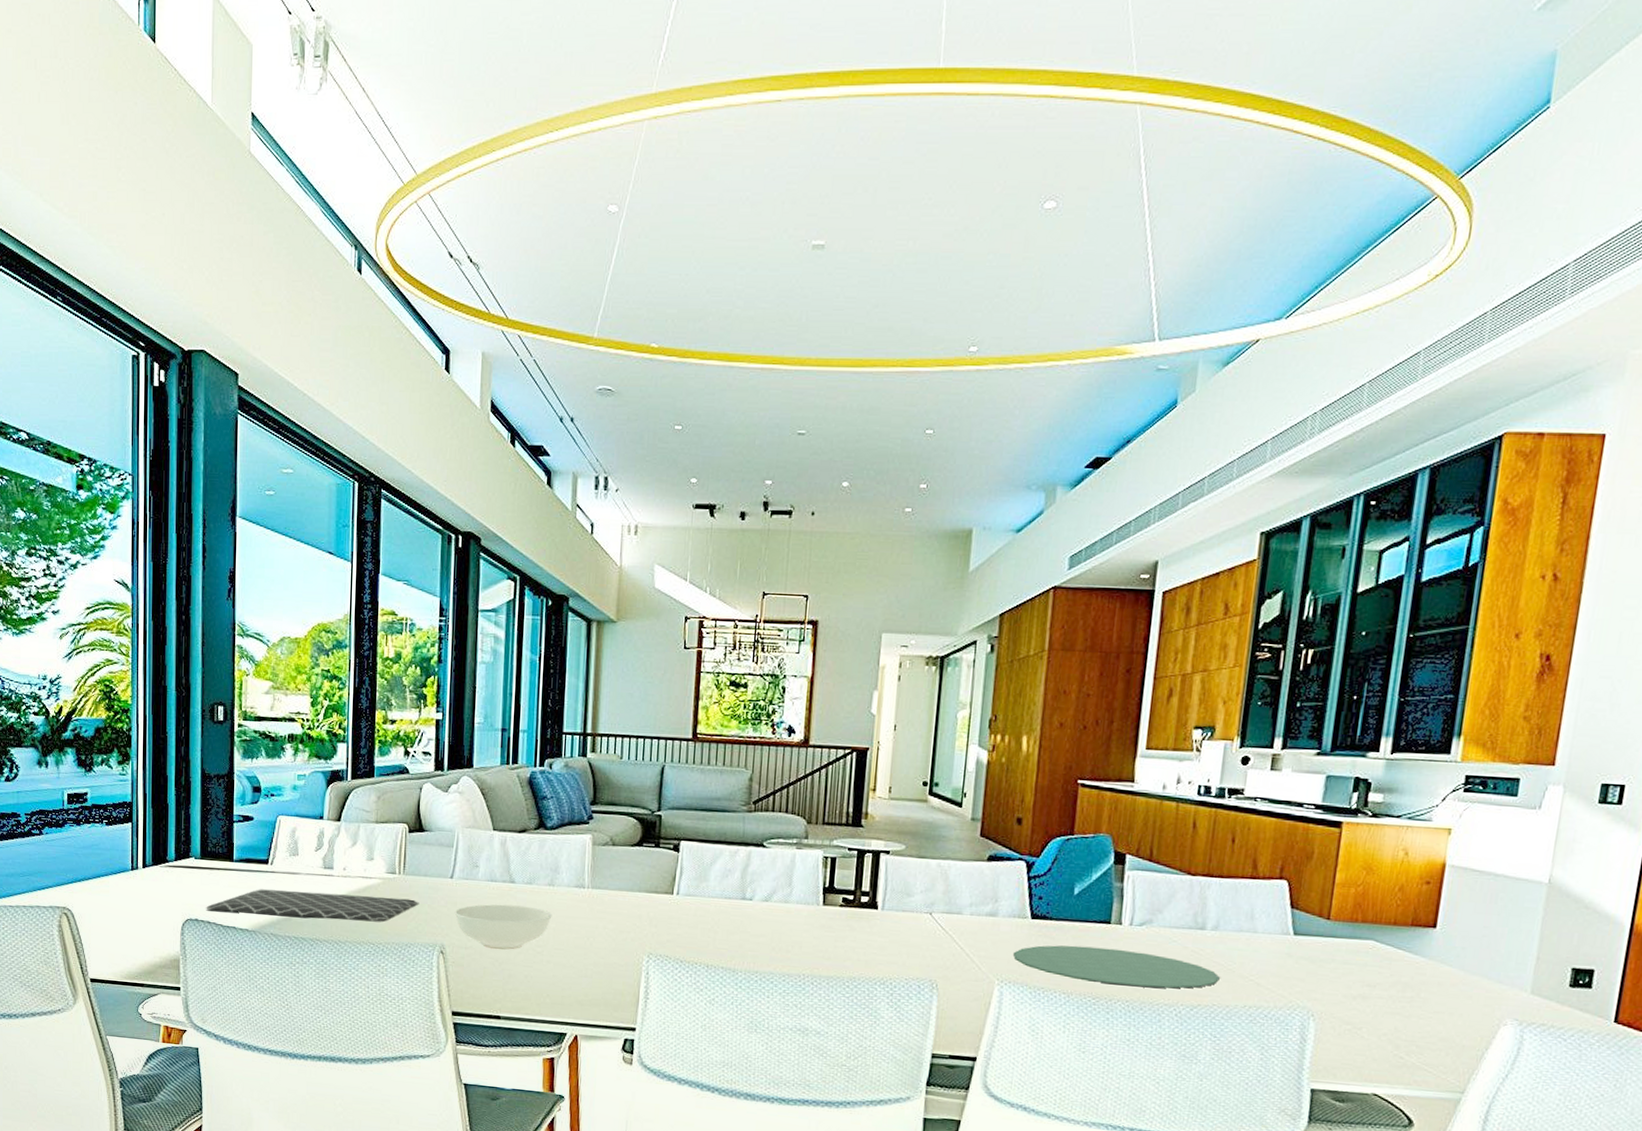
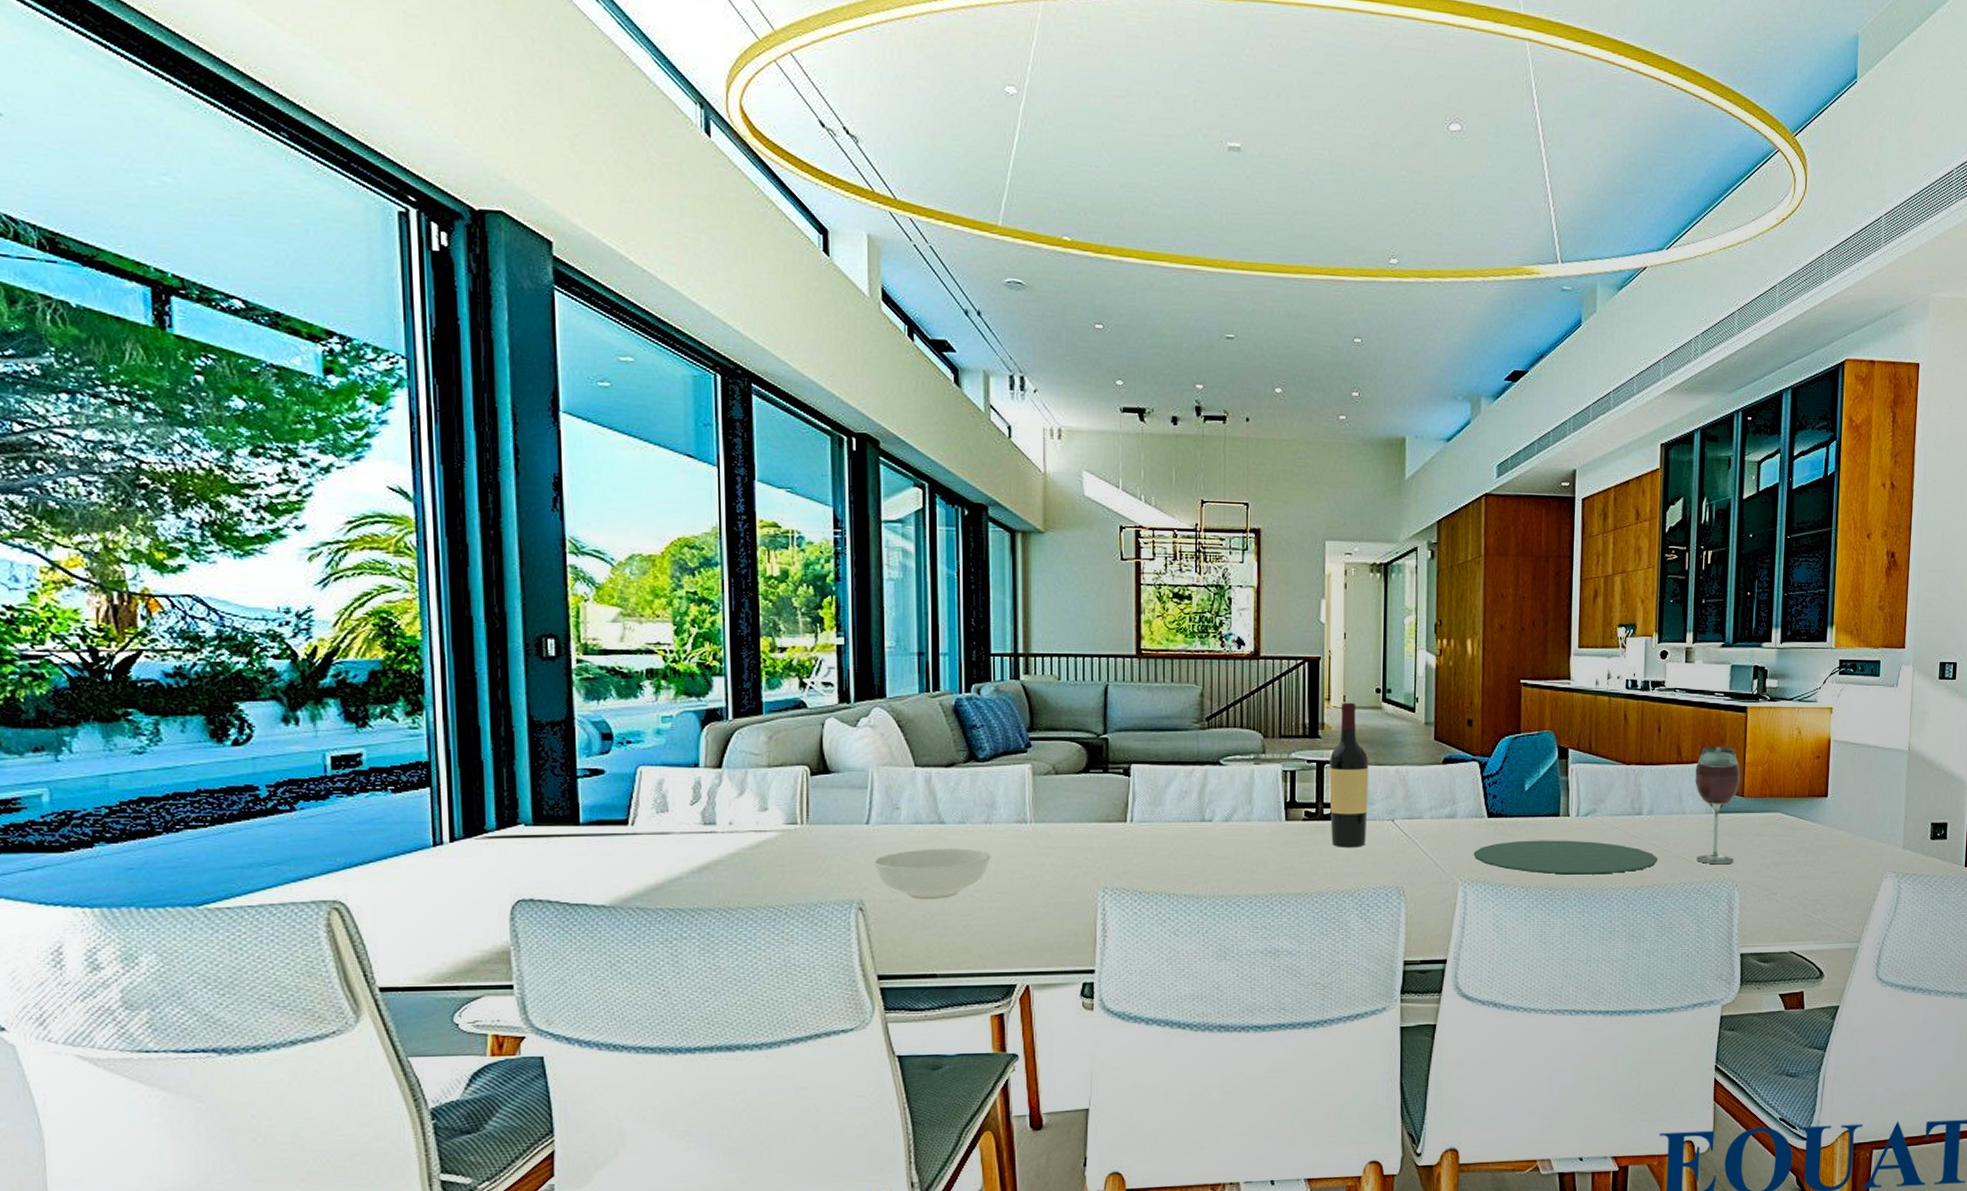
placemat: present [206,889,419,923] -> none [544,852,829,886]
wine bottle: none [867,793,911,938] -> present [1329,702,1369,848]
wineglass: none [1266,862,1328,992] -> present [1695,747,1740,865]

